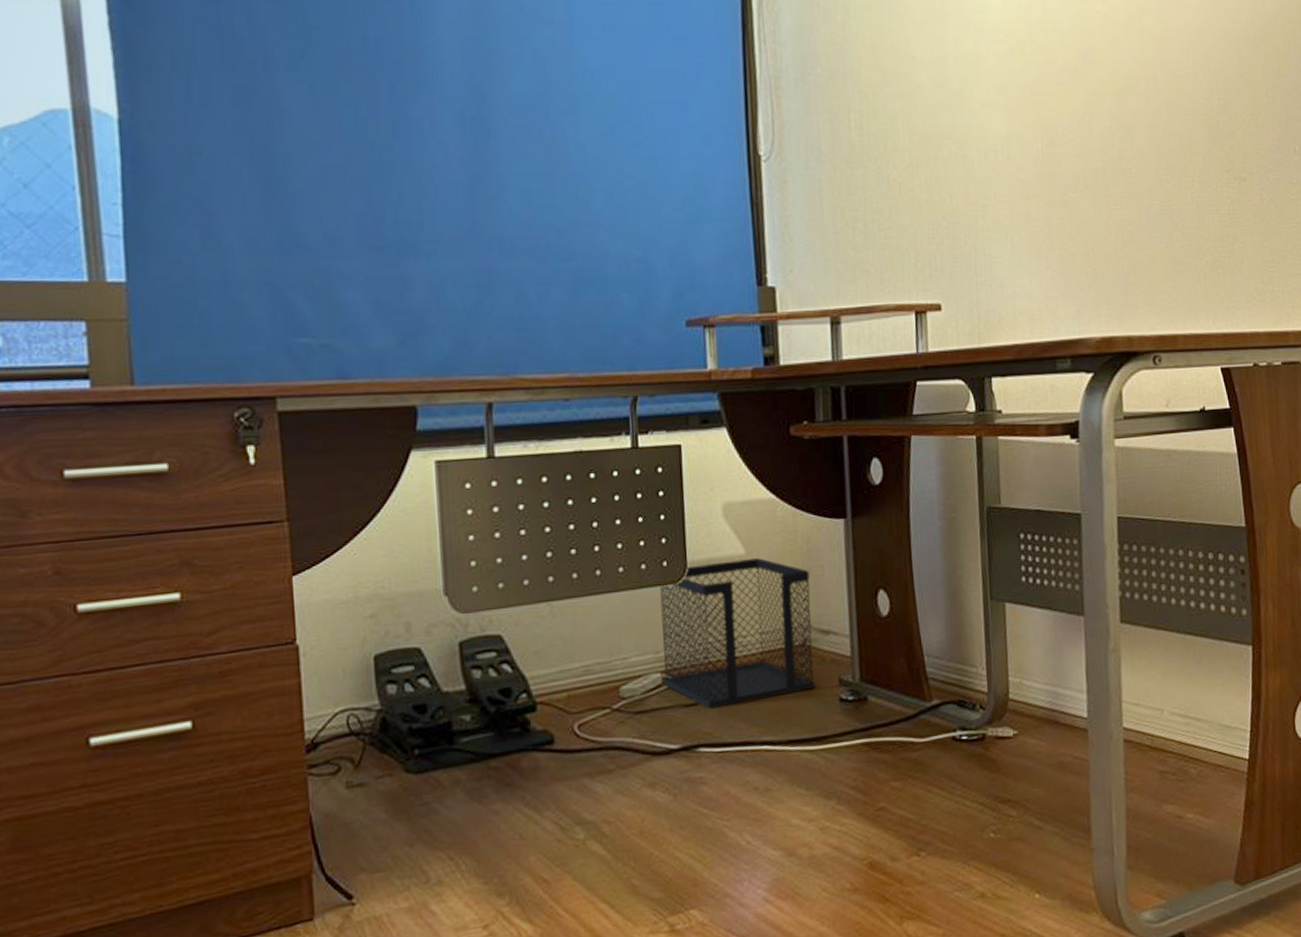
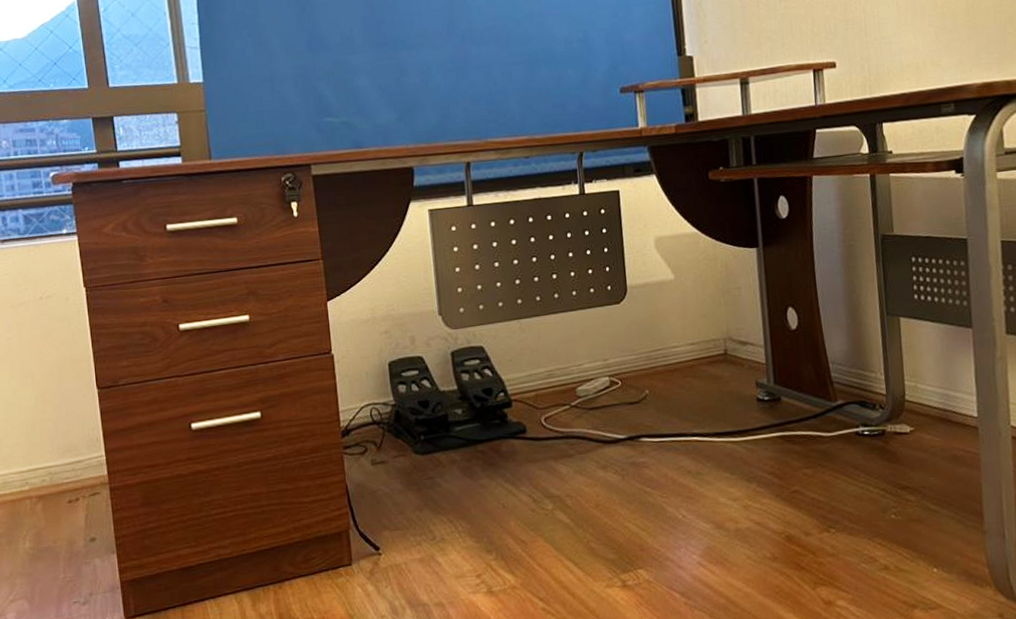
wastebasket: present [659,558,816,709] -> none [605,282,737,406]

